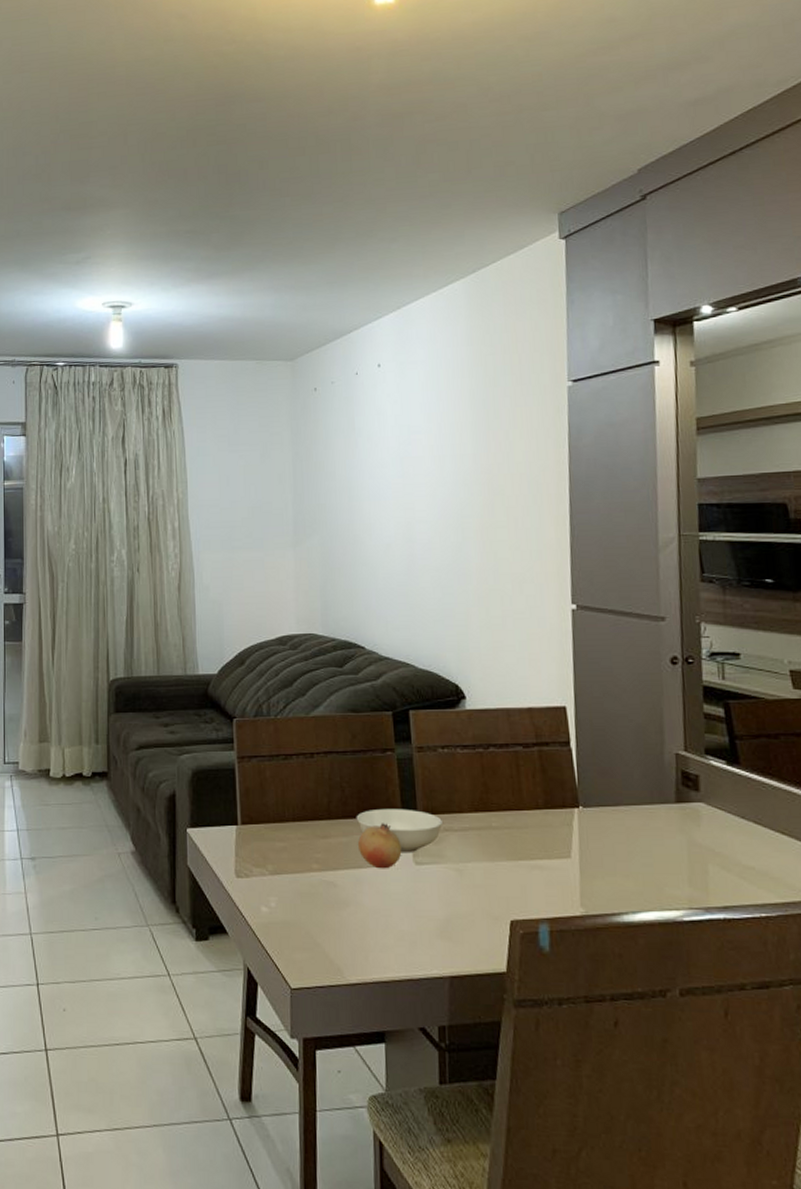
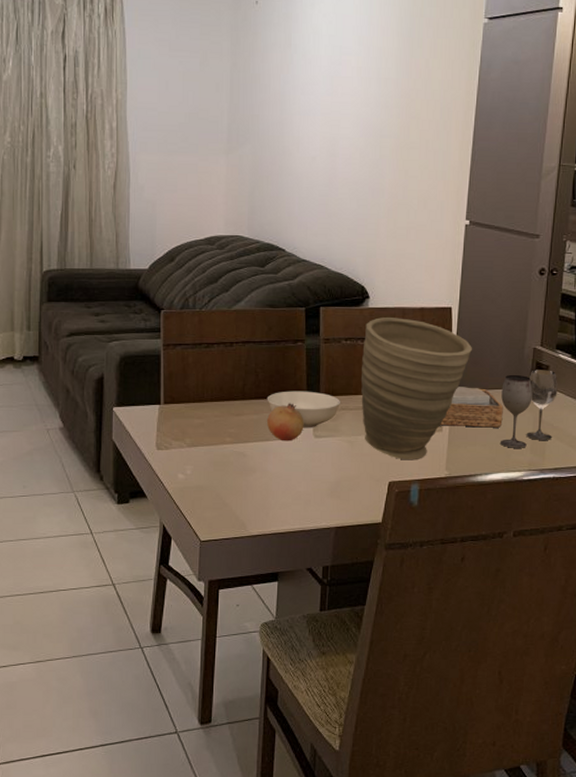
vase: none [463,720,599,894] -> present [360,317,473,460]
napkin holder: none [567,802,647,854] -> present [440,387,503,428]
wineglass: none [640,780,715,880] -> present [499,370,558,448]

